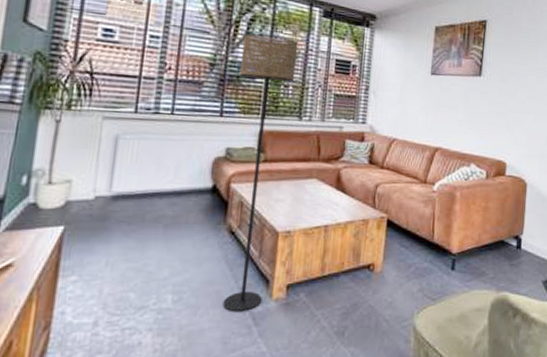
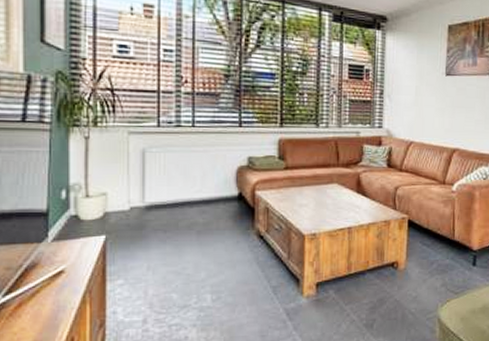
floor lamp: present [223,33,299,311] -> none [254,42,310,308]

